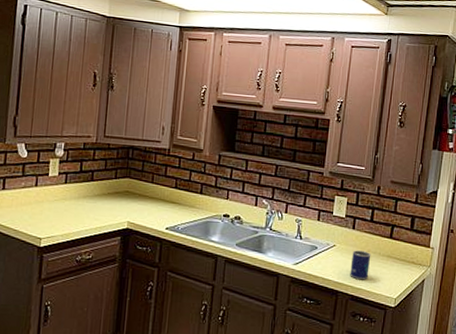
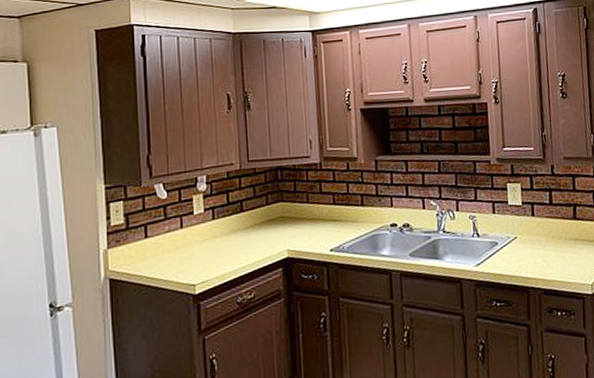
mug: present [350,250,371,280] -> none [536,238,559,271]

